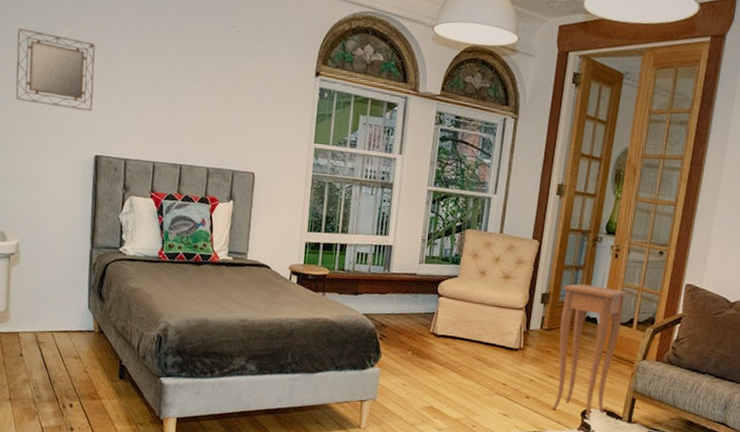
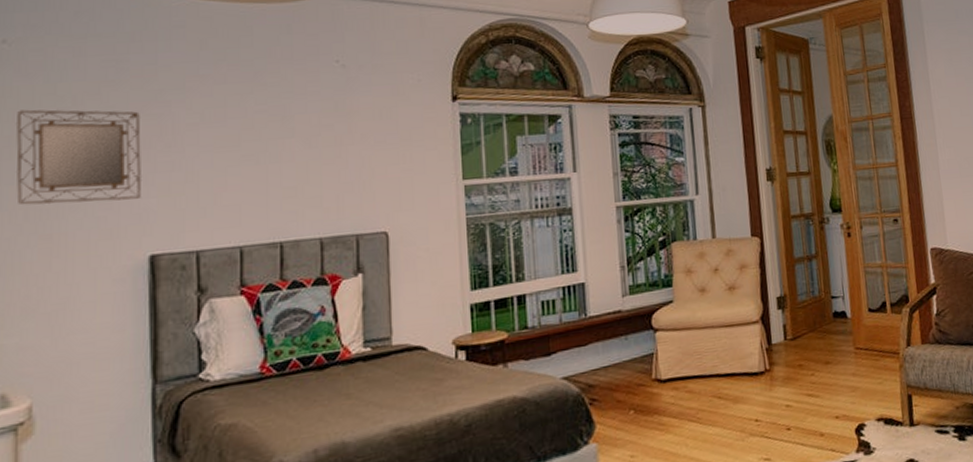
side table: present [553,283,628,420] -> none [799,272,880,436]

